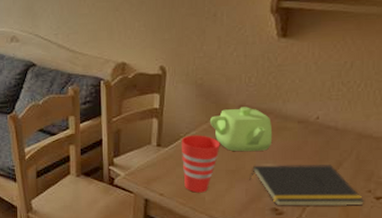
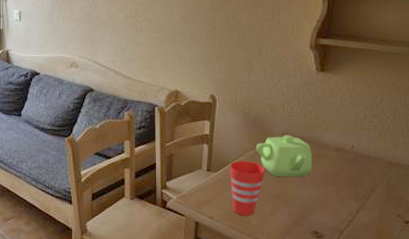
notepad: present [249,165,364,207] -> none [292,190,395,230]

